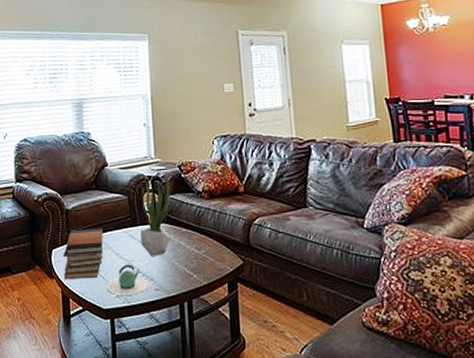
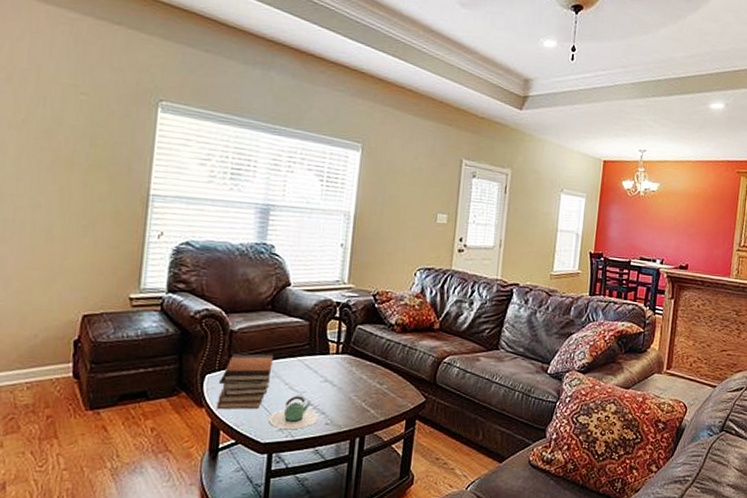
potted plant: present [140,175,171,258] -> none [317,303,360,390]

